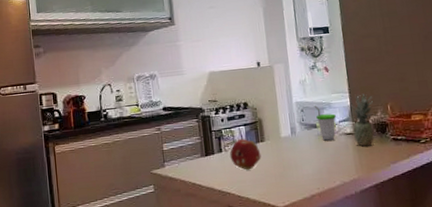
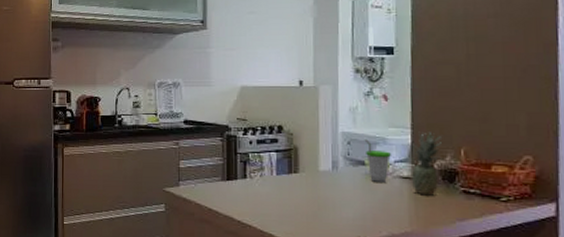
fruit: present [230,138,261,170] -> none [255,166,293,203]

